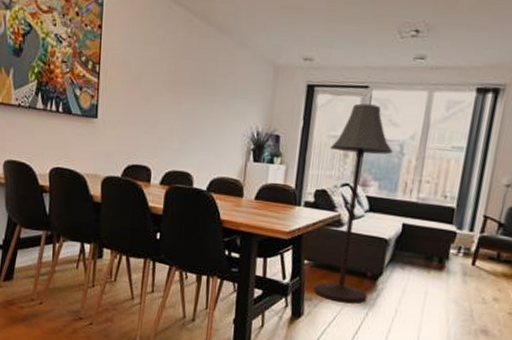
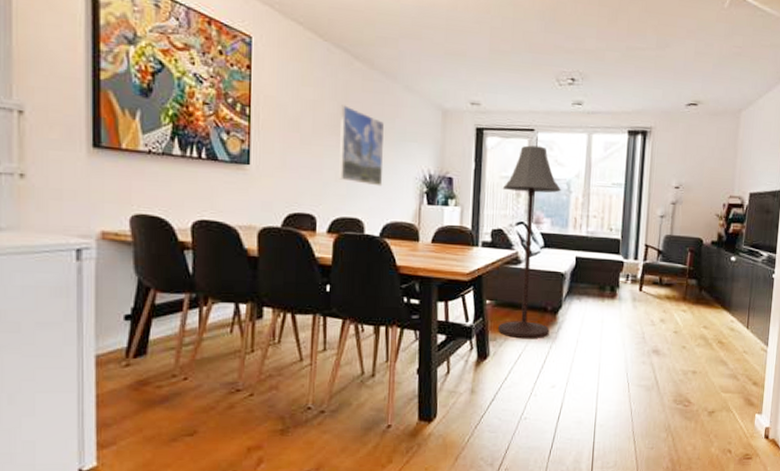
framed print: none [173,62,217,142] -> present [339,105,384,187]

